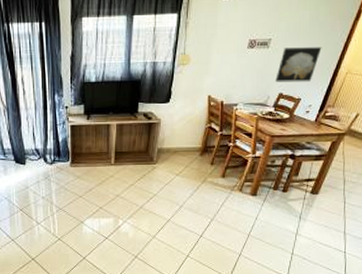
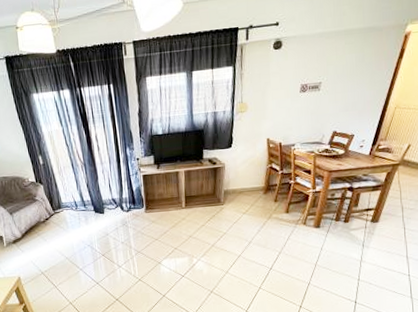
wall art: present [275,47,322,82] -> none [328,86,370,122]

